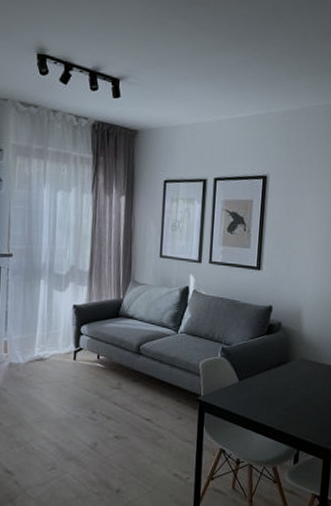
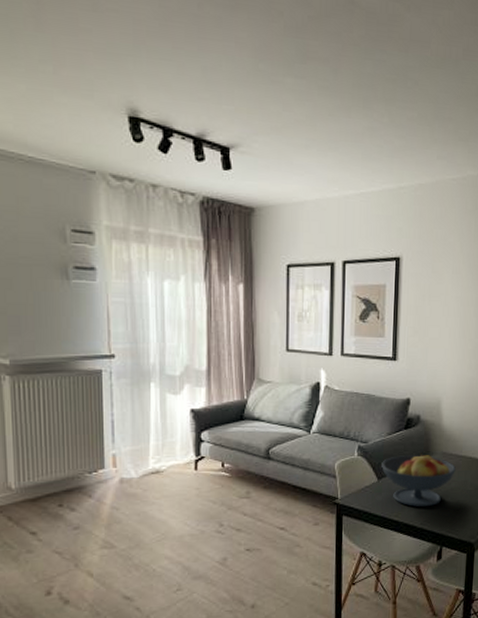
fruit bowl: none [243,358,314,411] -> present [382,453,456,507]

